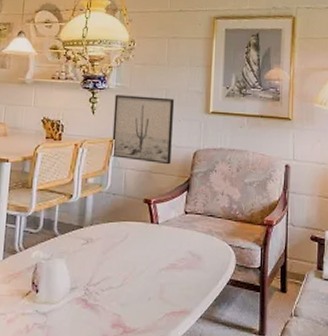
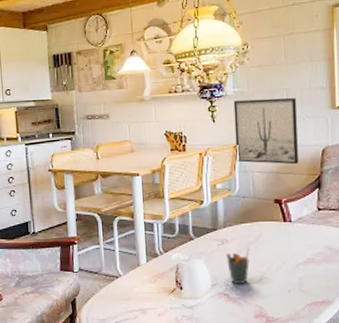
pen holder: none [89,249,115,290] -> present [225,248,250,285]

